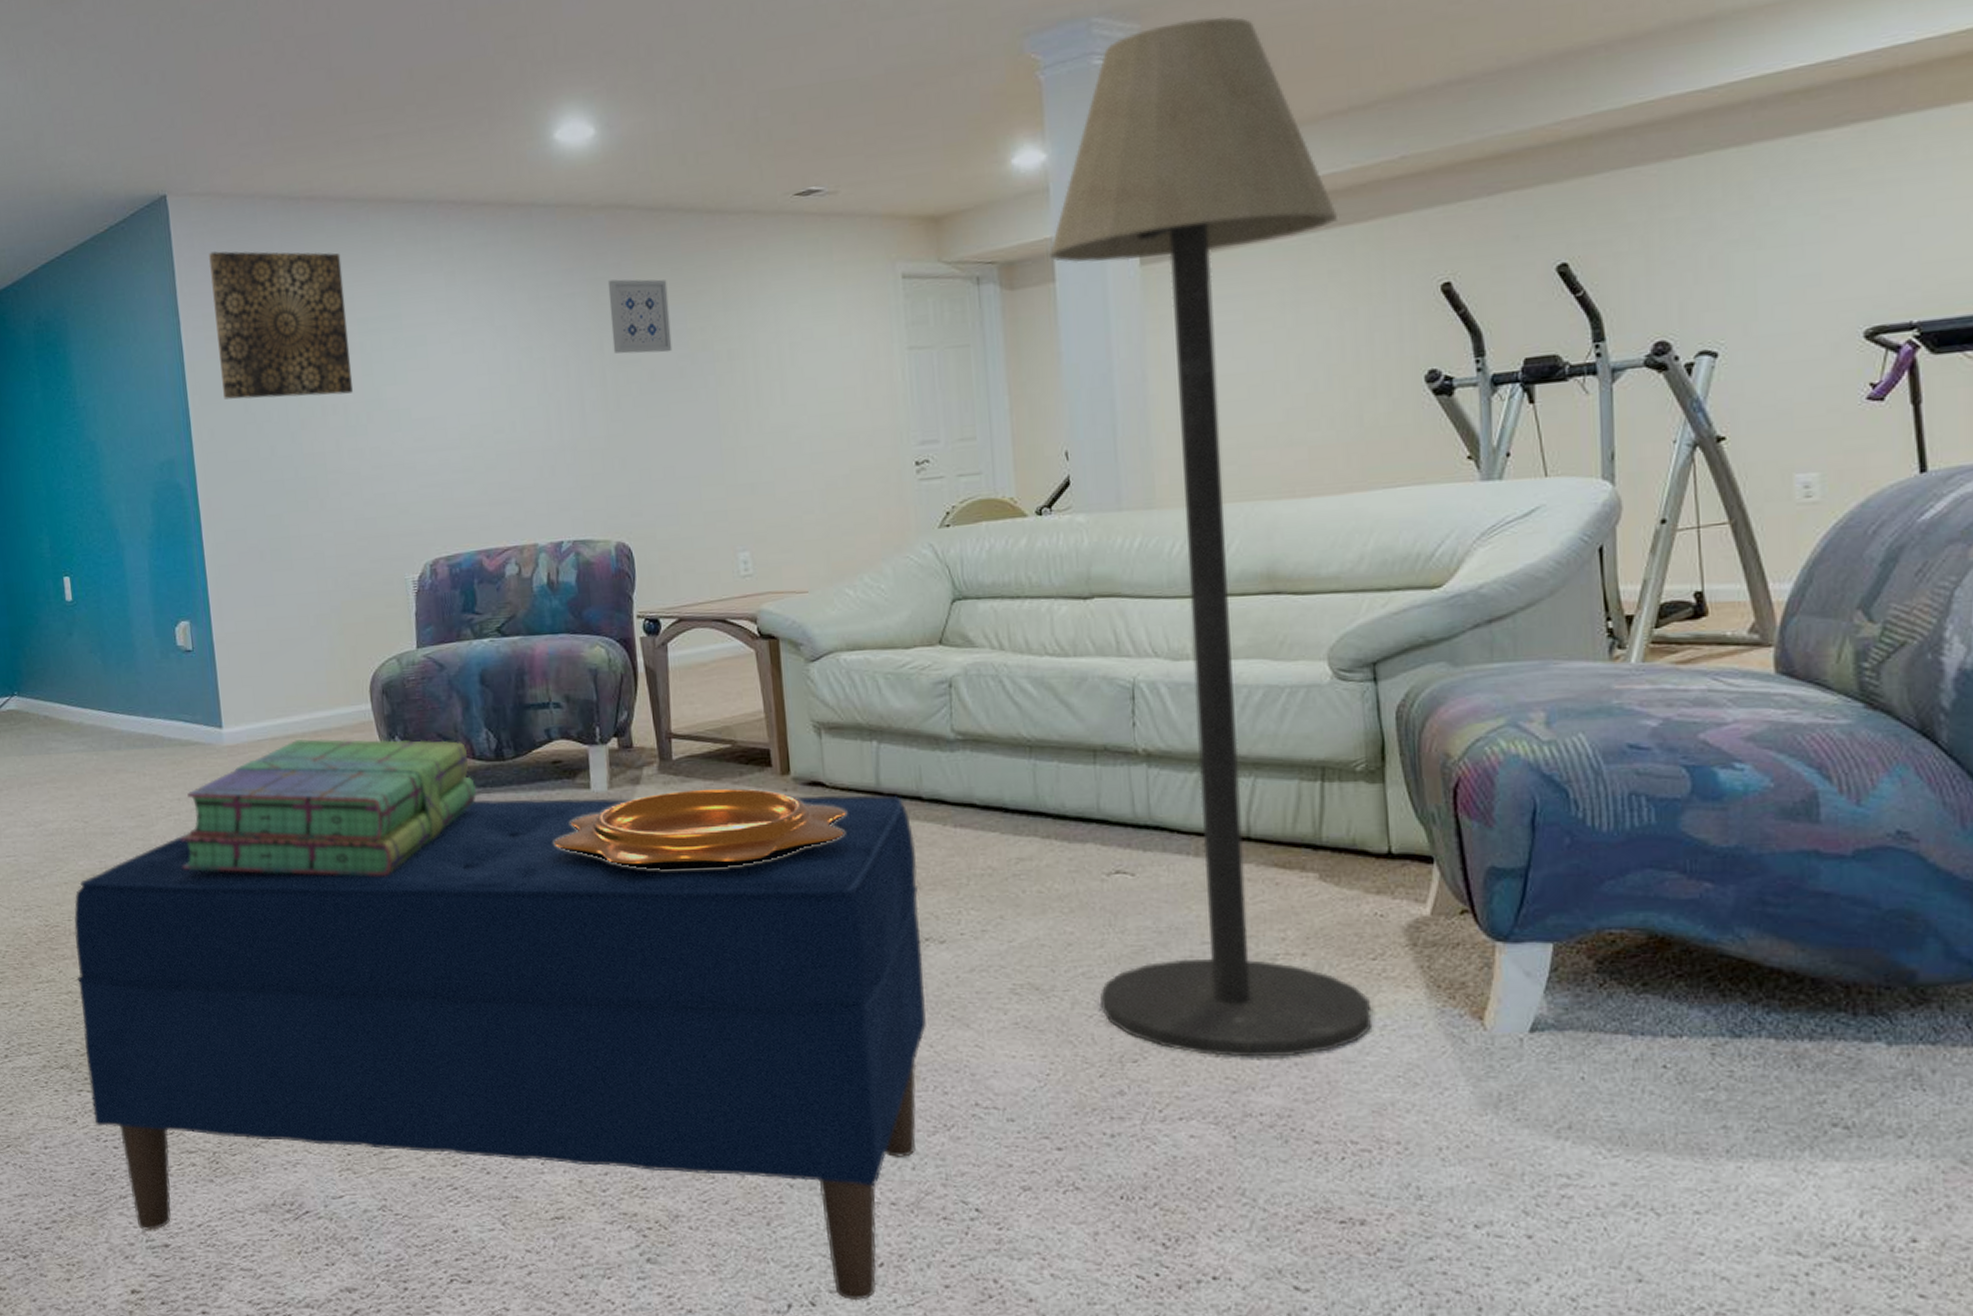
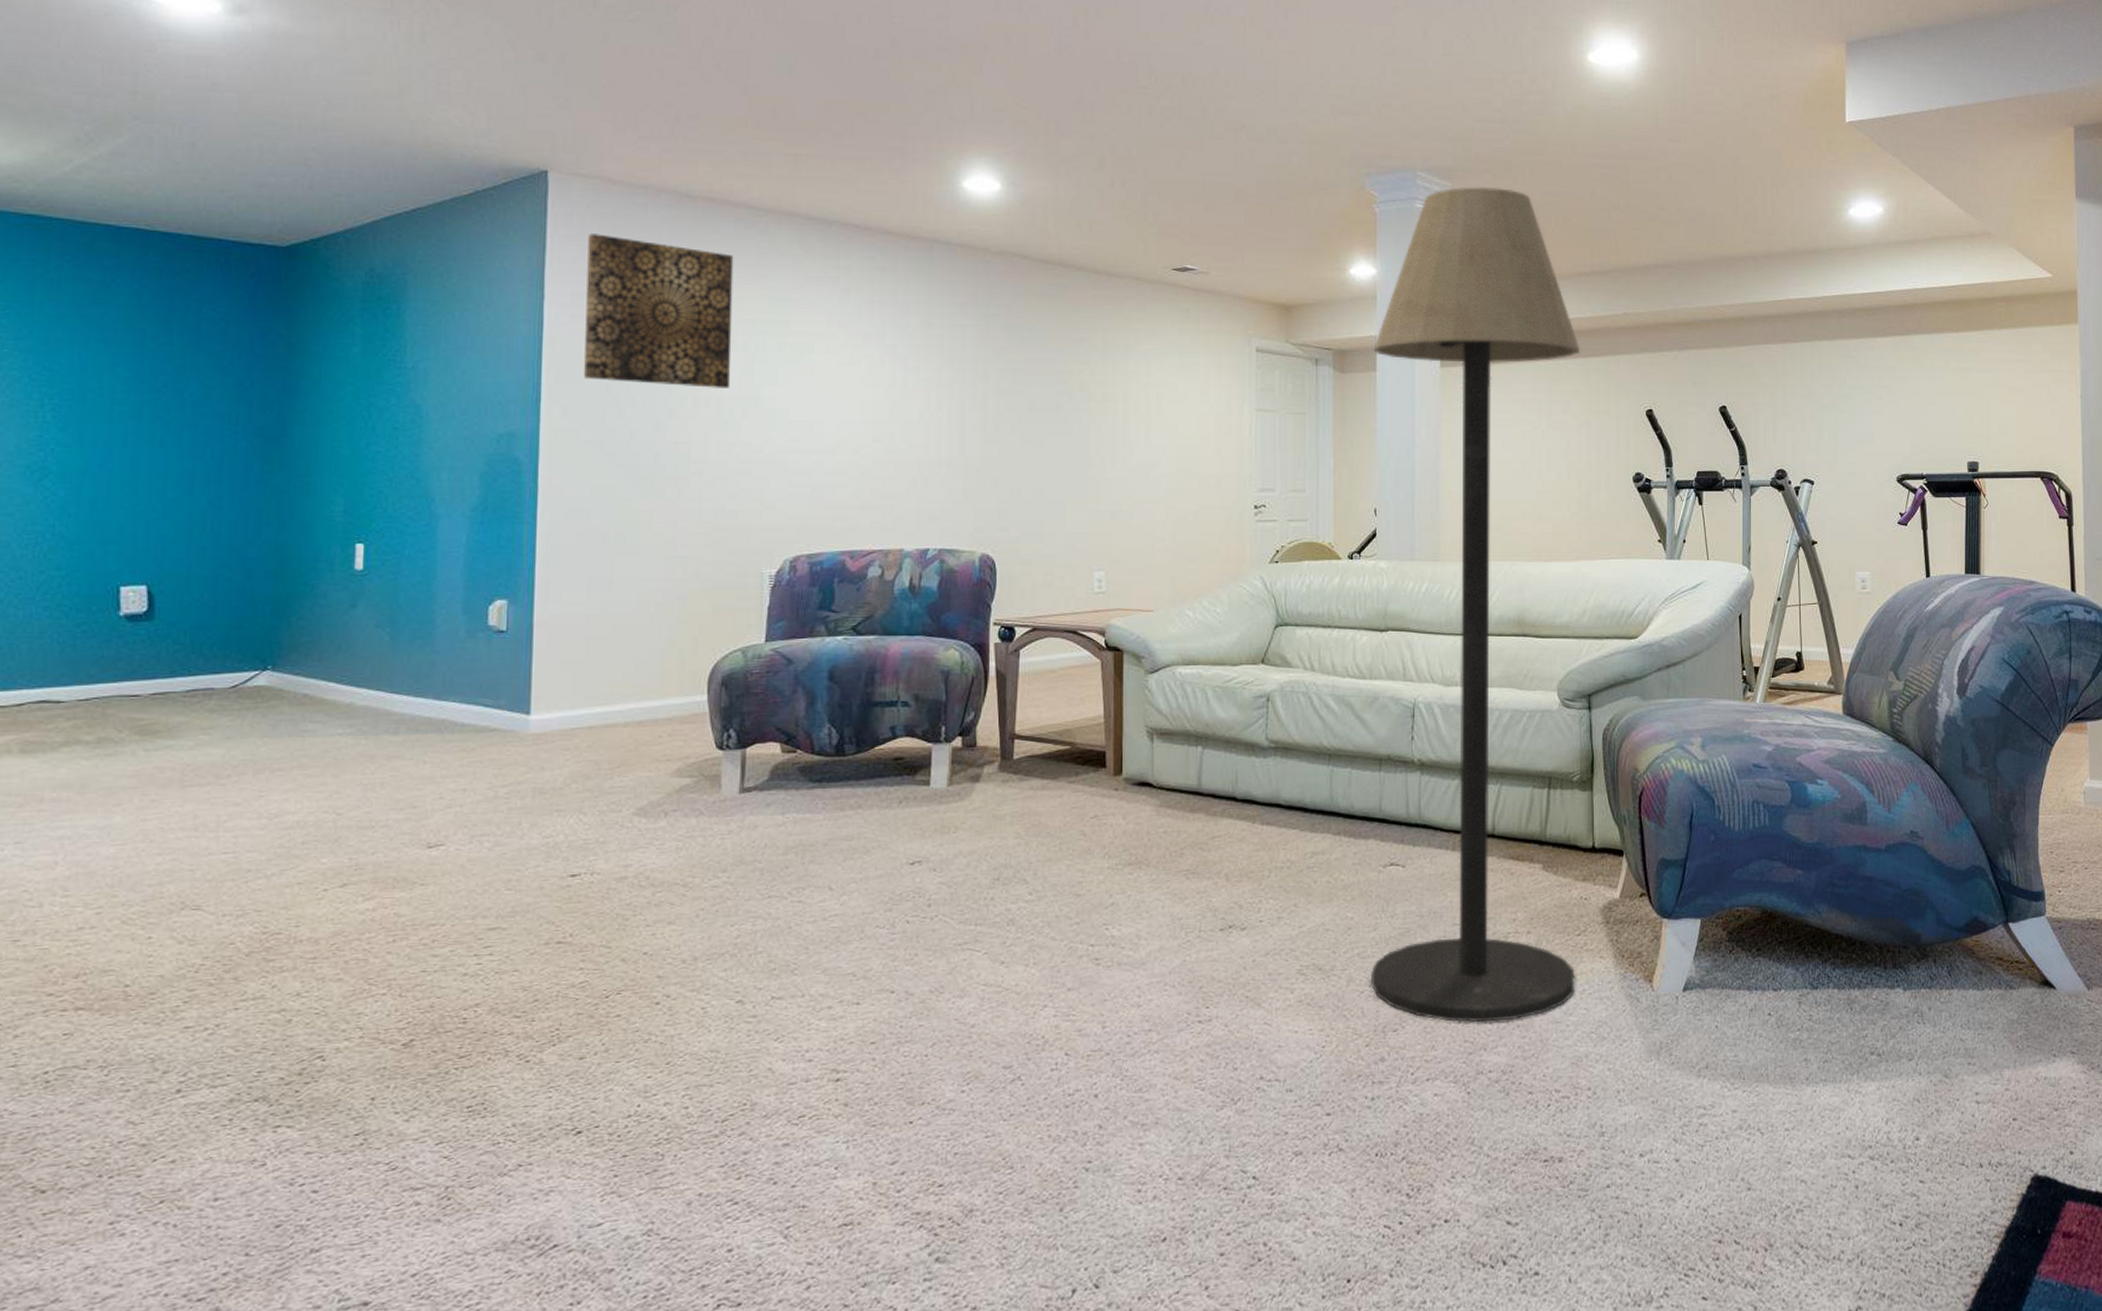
bench: present [74,794,926,1301] -> none [291,794,1228,1289]
stack of books: present [180,738,478,876] -> none [457,728,812,873]
decorative bowl: present [553,788,846,871] -> none [886,787,1169,865]
wall art: present [607,279,673,354] -> none [997,318,1053,388]

